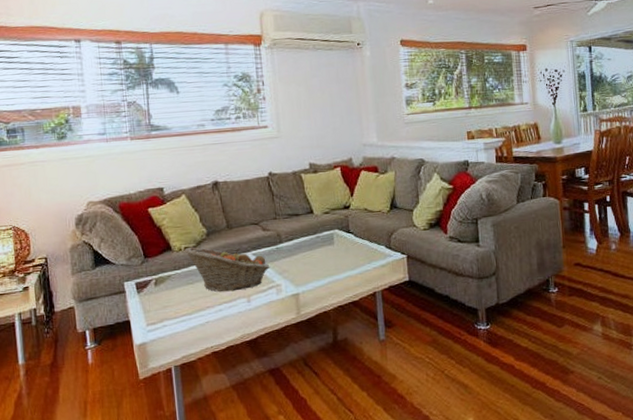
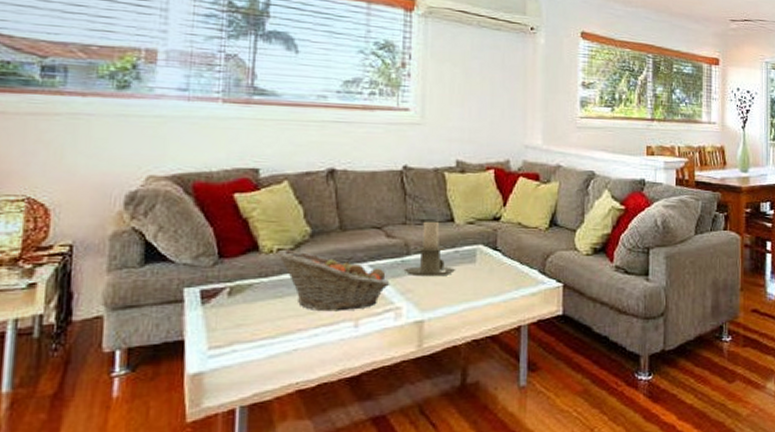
candle holder: none [279,214,319,259] -> present [403,221,456,277]

